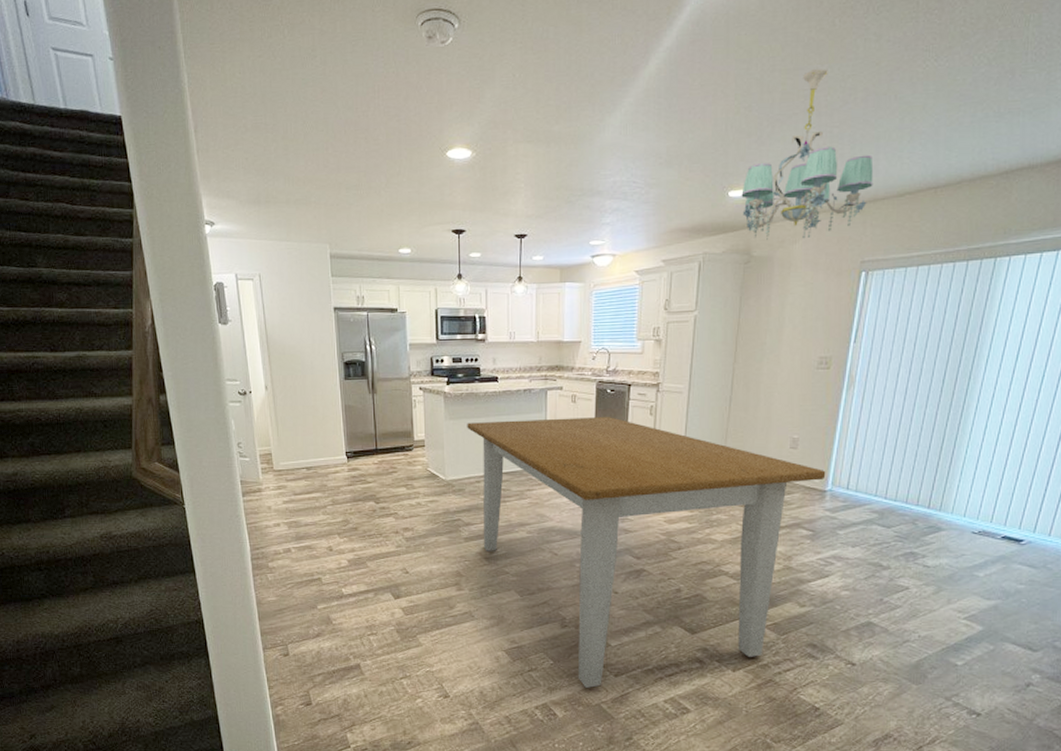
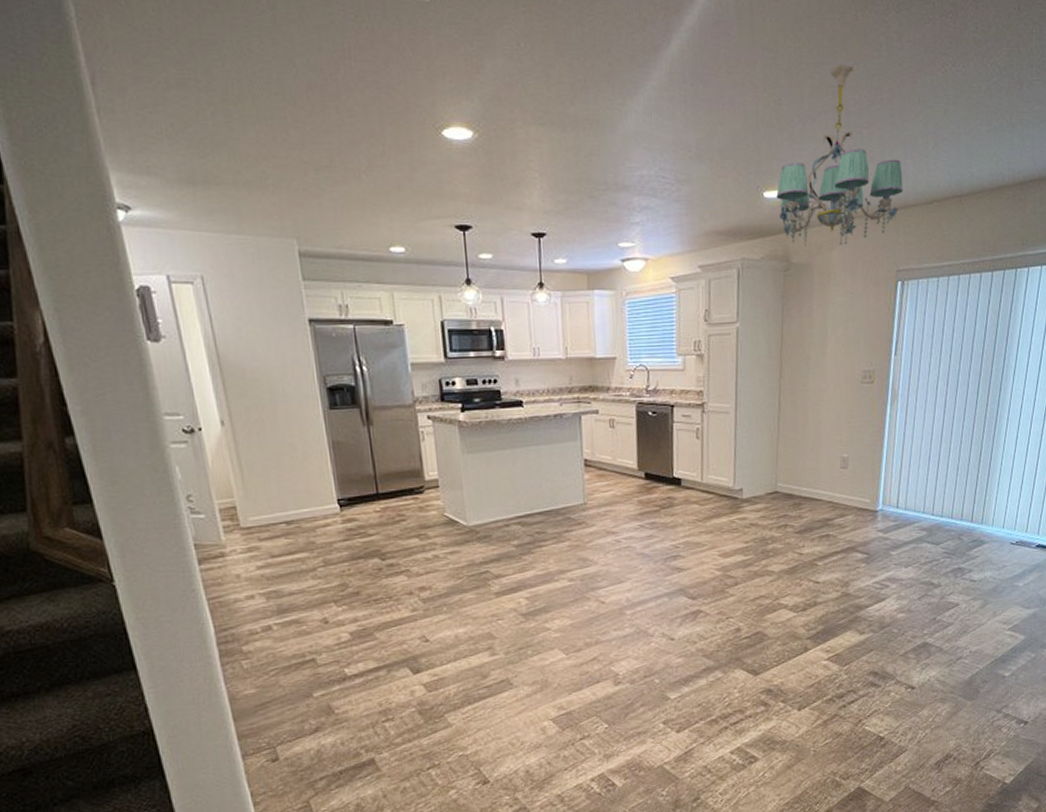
table: present [467,417,826,688] -> none [489,442,876,750]

